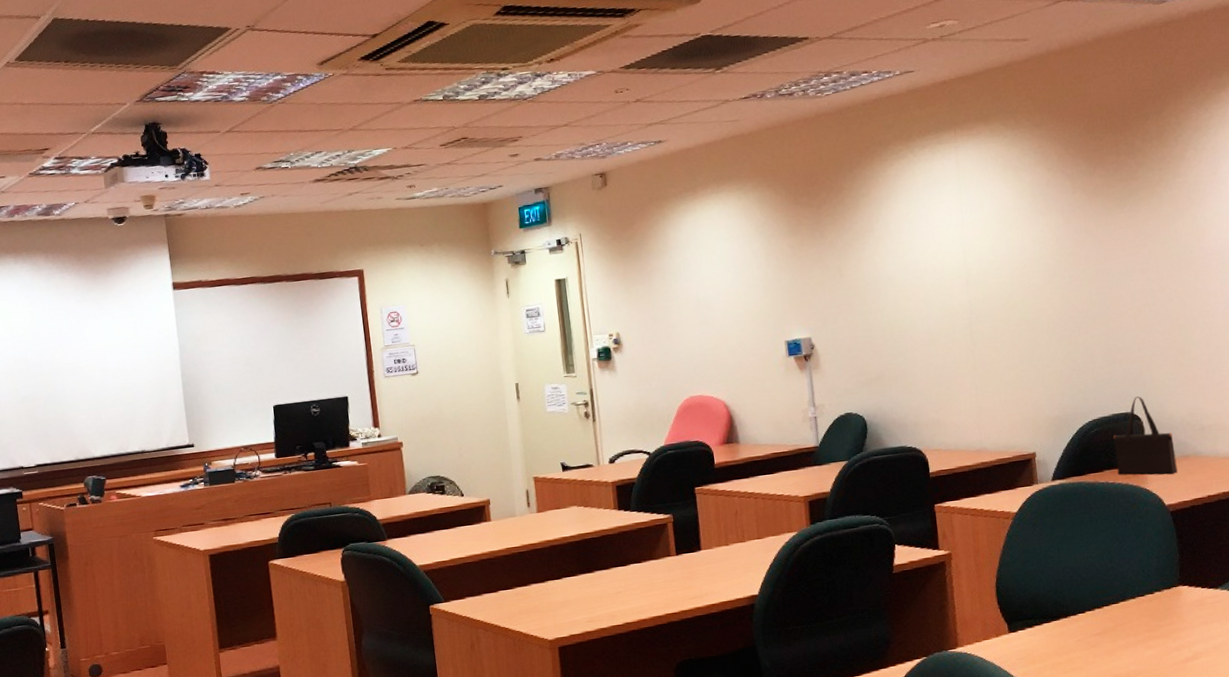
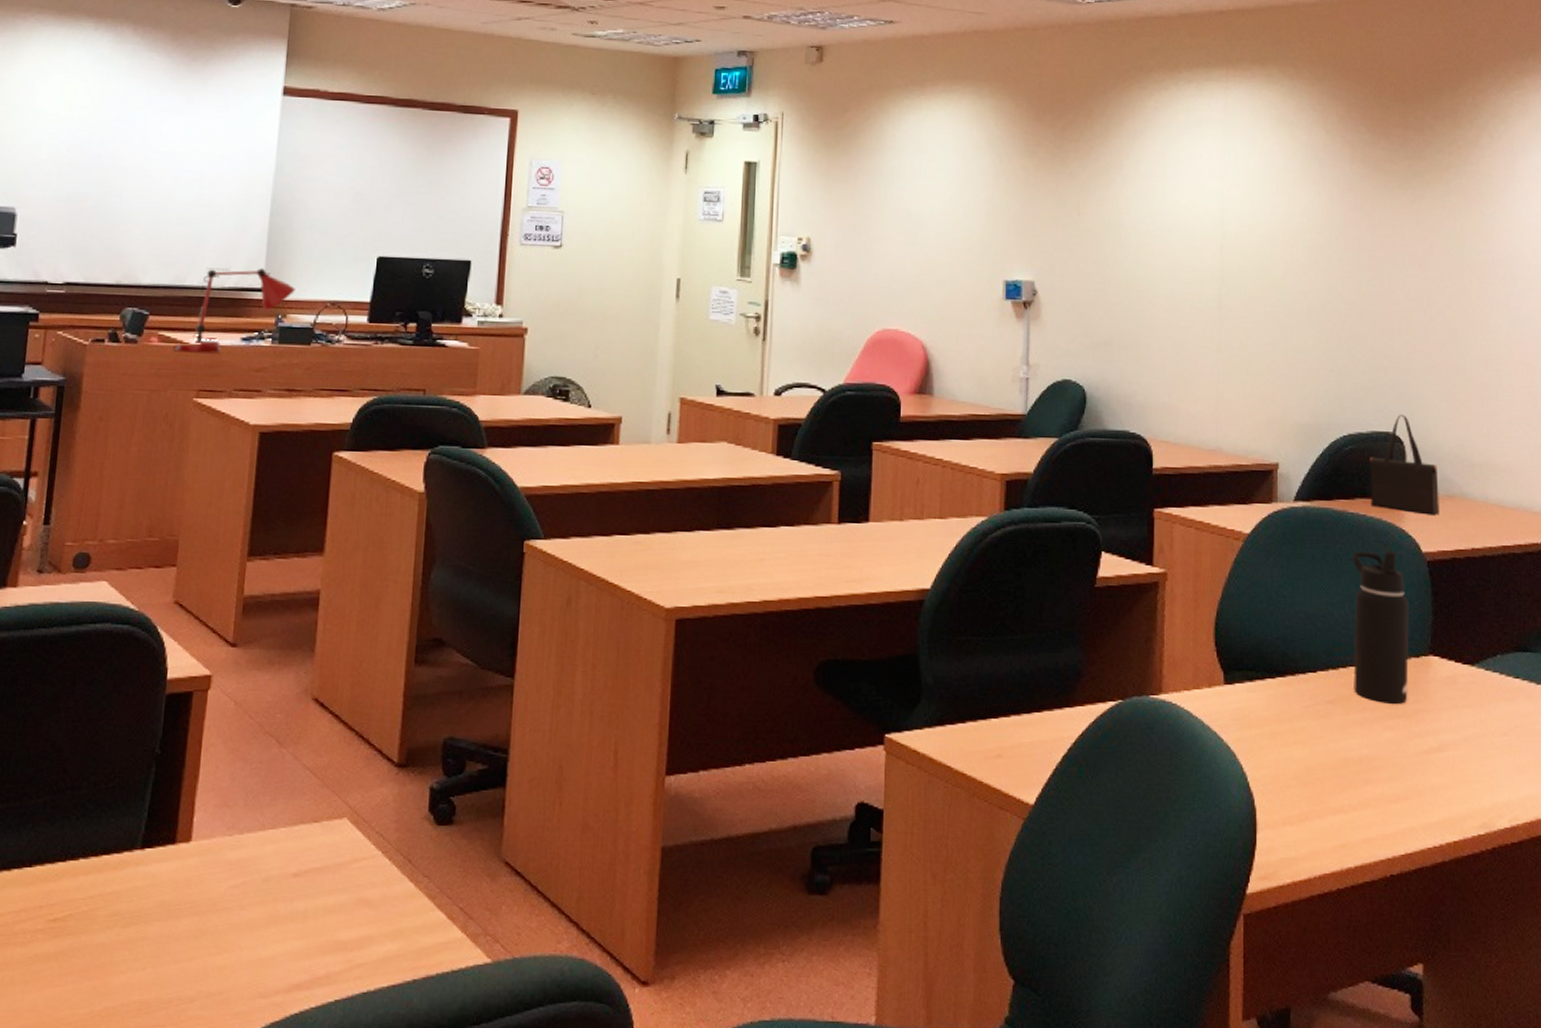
desk lamp: none [129,429,214,505] -> present [172,267,295,354]
water bottle: none [1106,507,1164,629] -> present [1352,550,1409,705]

